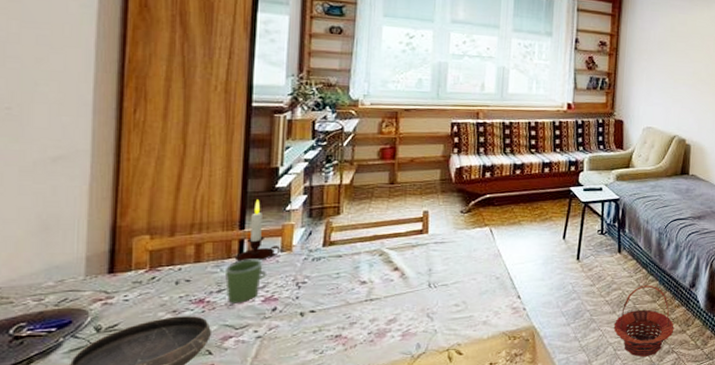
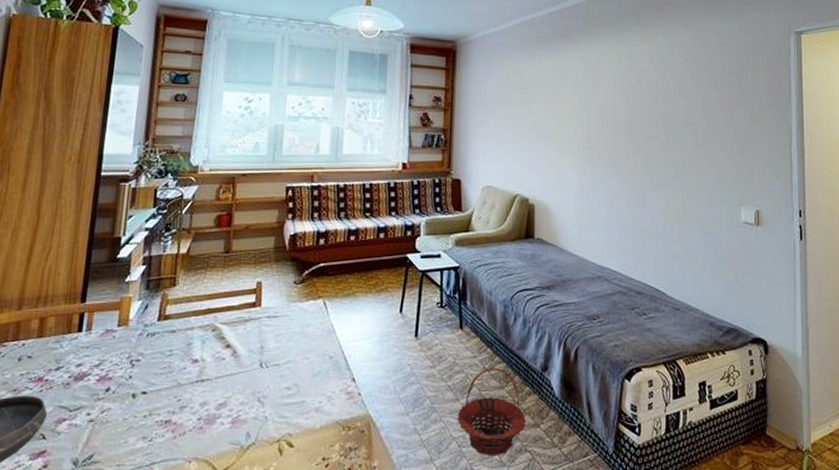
cup: present [224,259,268,303] -> none [64,334,104,383]
candle: present [234,199,281,261] -> none [74,271,118,337]

